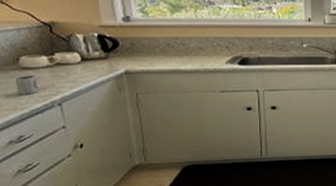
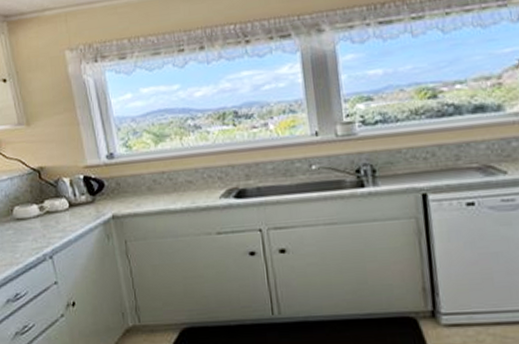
cup: present [14,75,39,95] -> none [10,226,32,249]

